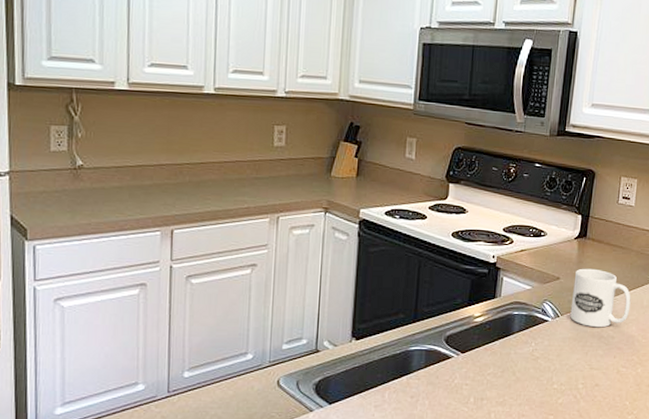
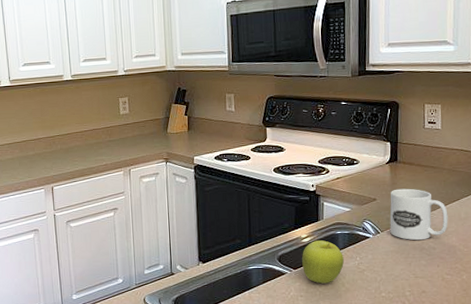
fruit: none [471,321,518,371] -> present [302,240,344,284]

